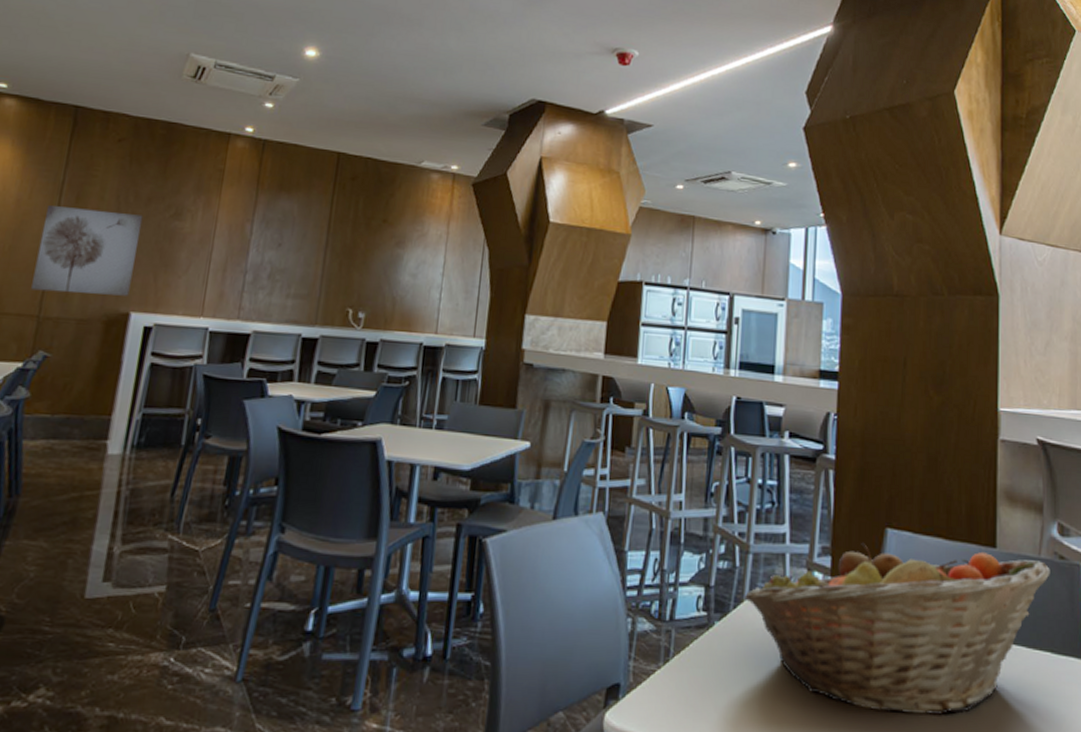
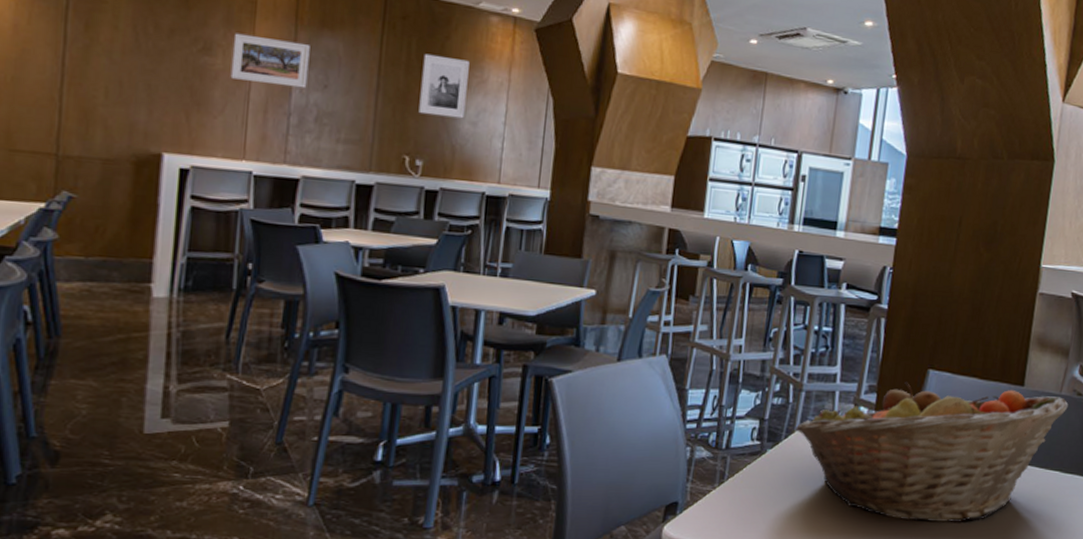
wall art: present [31,205,143,296] -> none [44,33,167,136]
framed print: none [196,199,269,247] -> present [230,33,310,89]
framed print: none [363,210,411,271] -> present [418,53,470,119]

